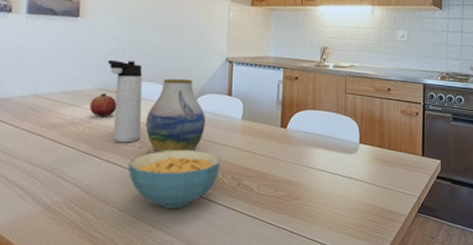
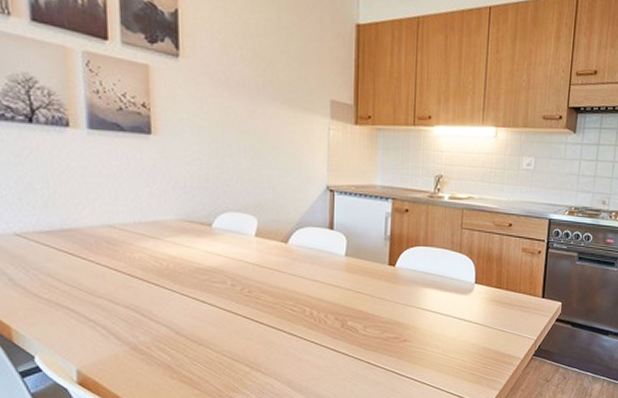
fruit: present [89,93,117,117] -> none [172,224,204,252]
thermos bottle: present [107,59,142,143] -> none [188,185,232,280]
cereal bowl: present [128,150,220,209] -> none [220,289,322,351]
vase: present [146,79,205,153] -> none [238,209,304,292]

